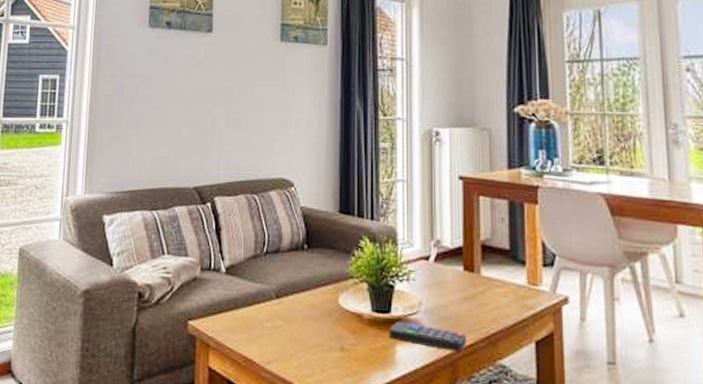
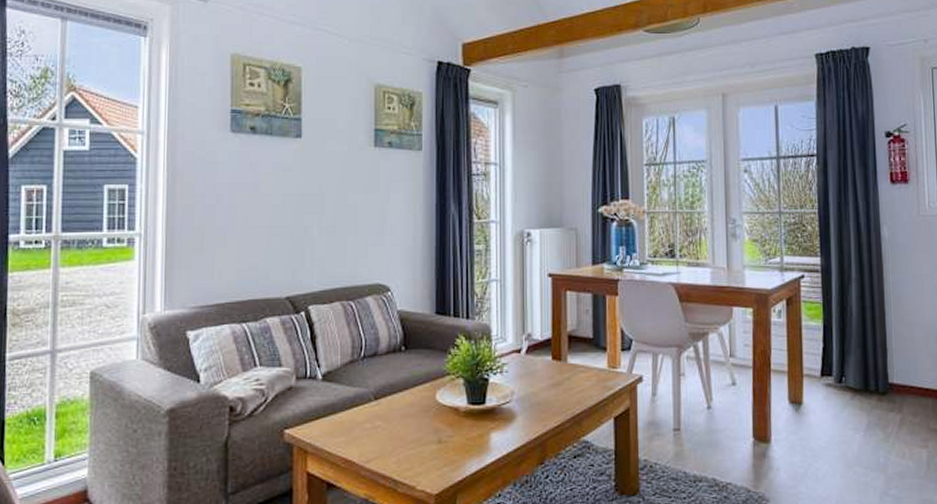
remote control: present [388,321,467,352] -> none [483,410,555,433]

